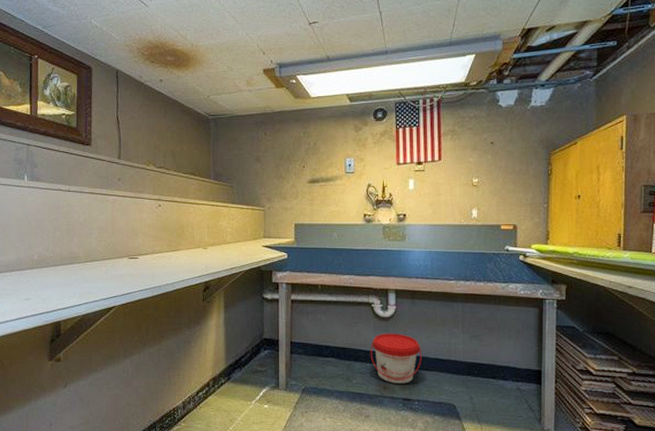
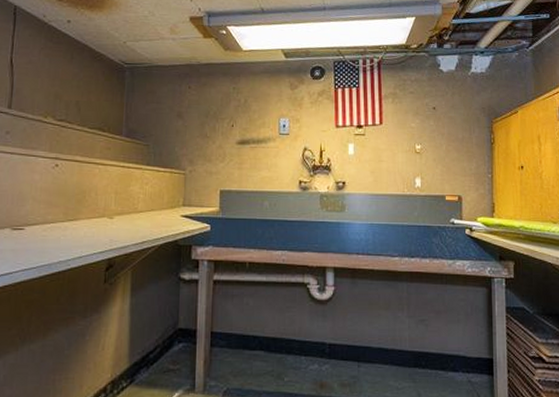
bucket: present [370,333,422,384] -> none [305,319,364,380]

